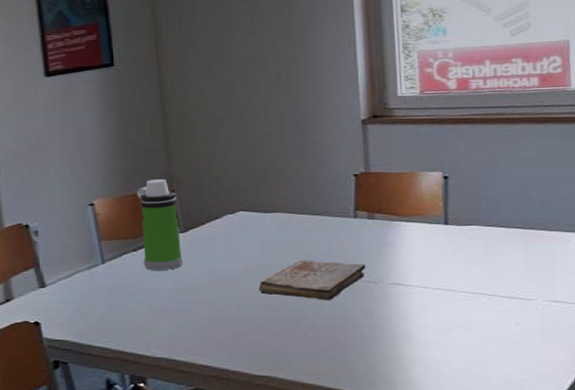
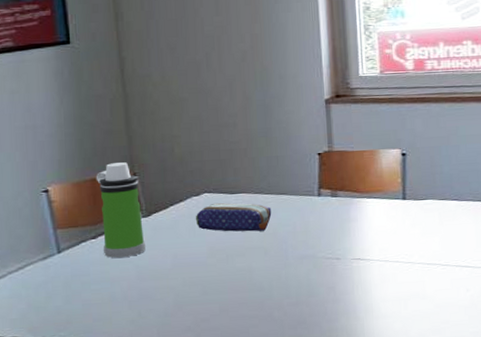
pencil case: none [230,222,307,251] -> present [195,203,272,232]
book: present [259,259,366,301] -> none [224,239,330,280]

